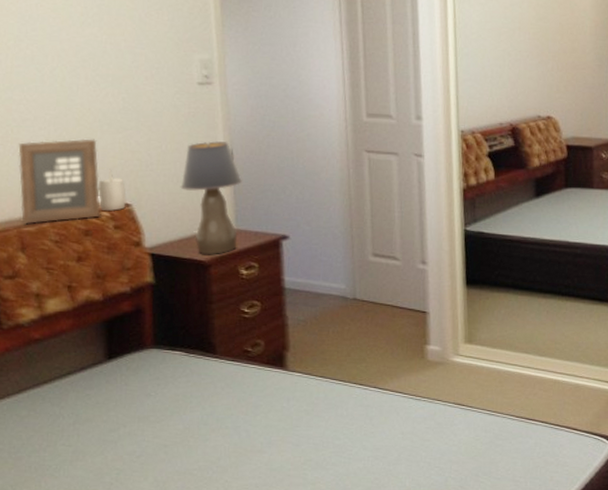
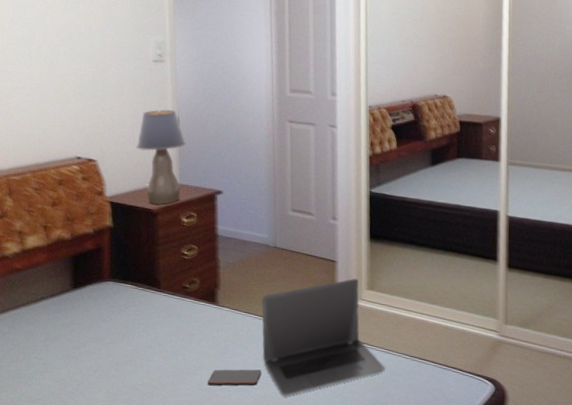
picture frame: present [18,138,100,225] -> none [9,104,72,174]
candle: present [99,169,126,211] -> none [71,130,93,165]
phone: none [278,443,343,465] -> present [207,369,262,386]
laptop computer: none [340,331,488,471] -> present [261,279,385,396]

